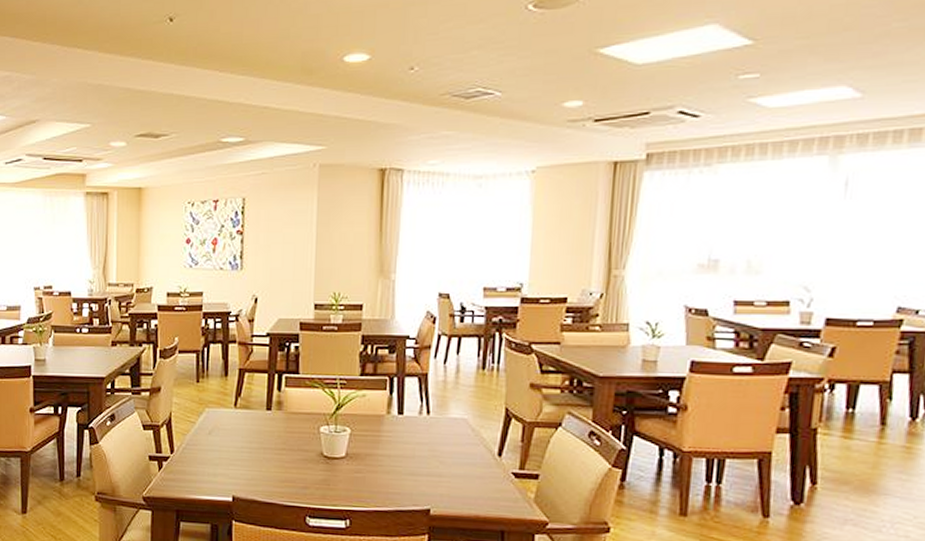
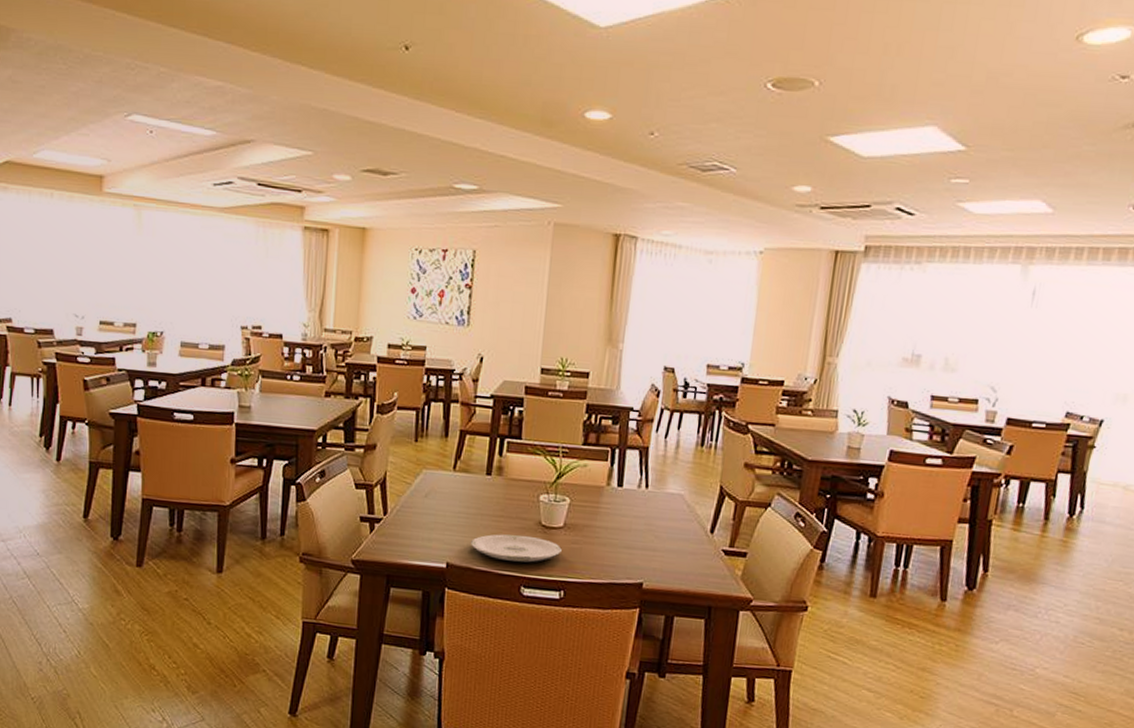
plate: none [255,466,345,493] -> present [471,534,562,563]

